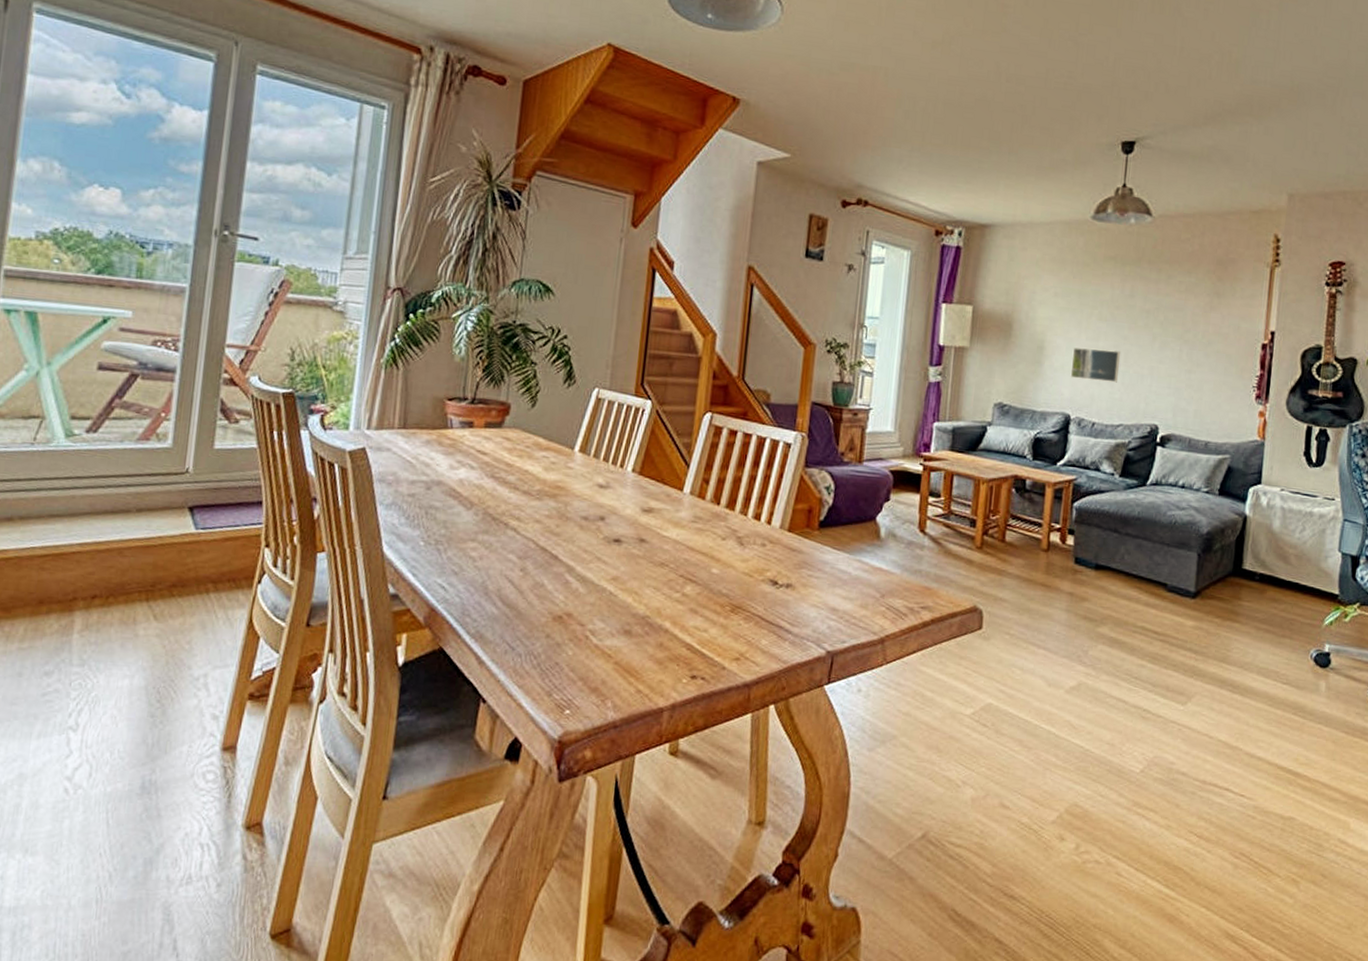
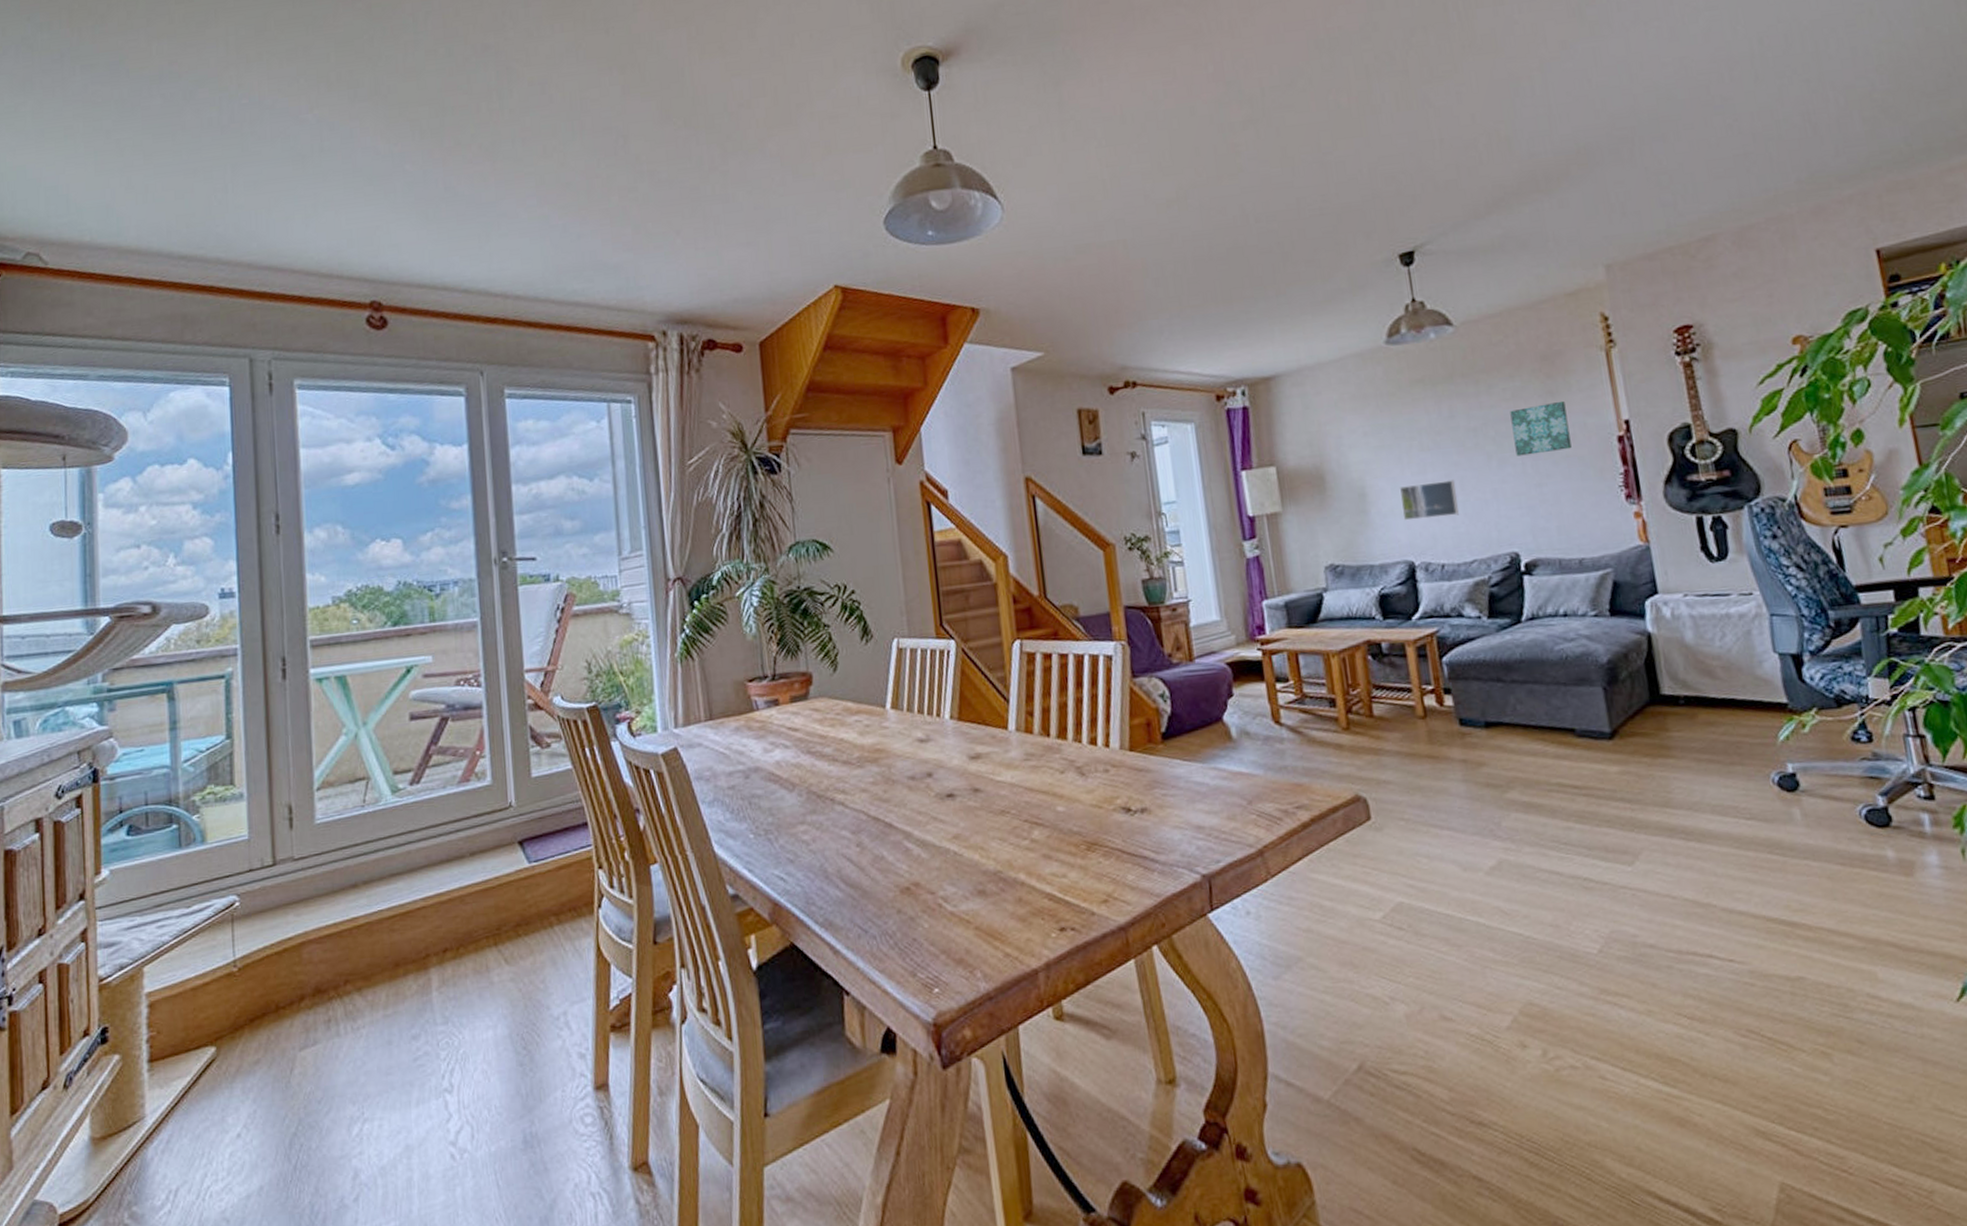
wall art: none [1177,301,1227,346] -> present [1510,400,1572,456]

